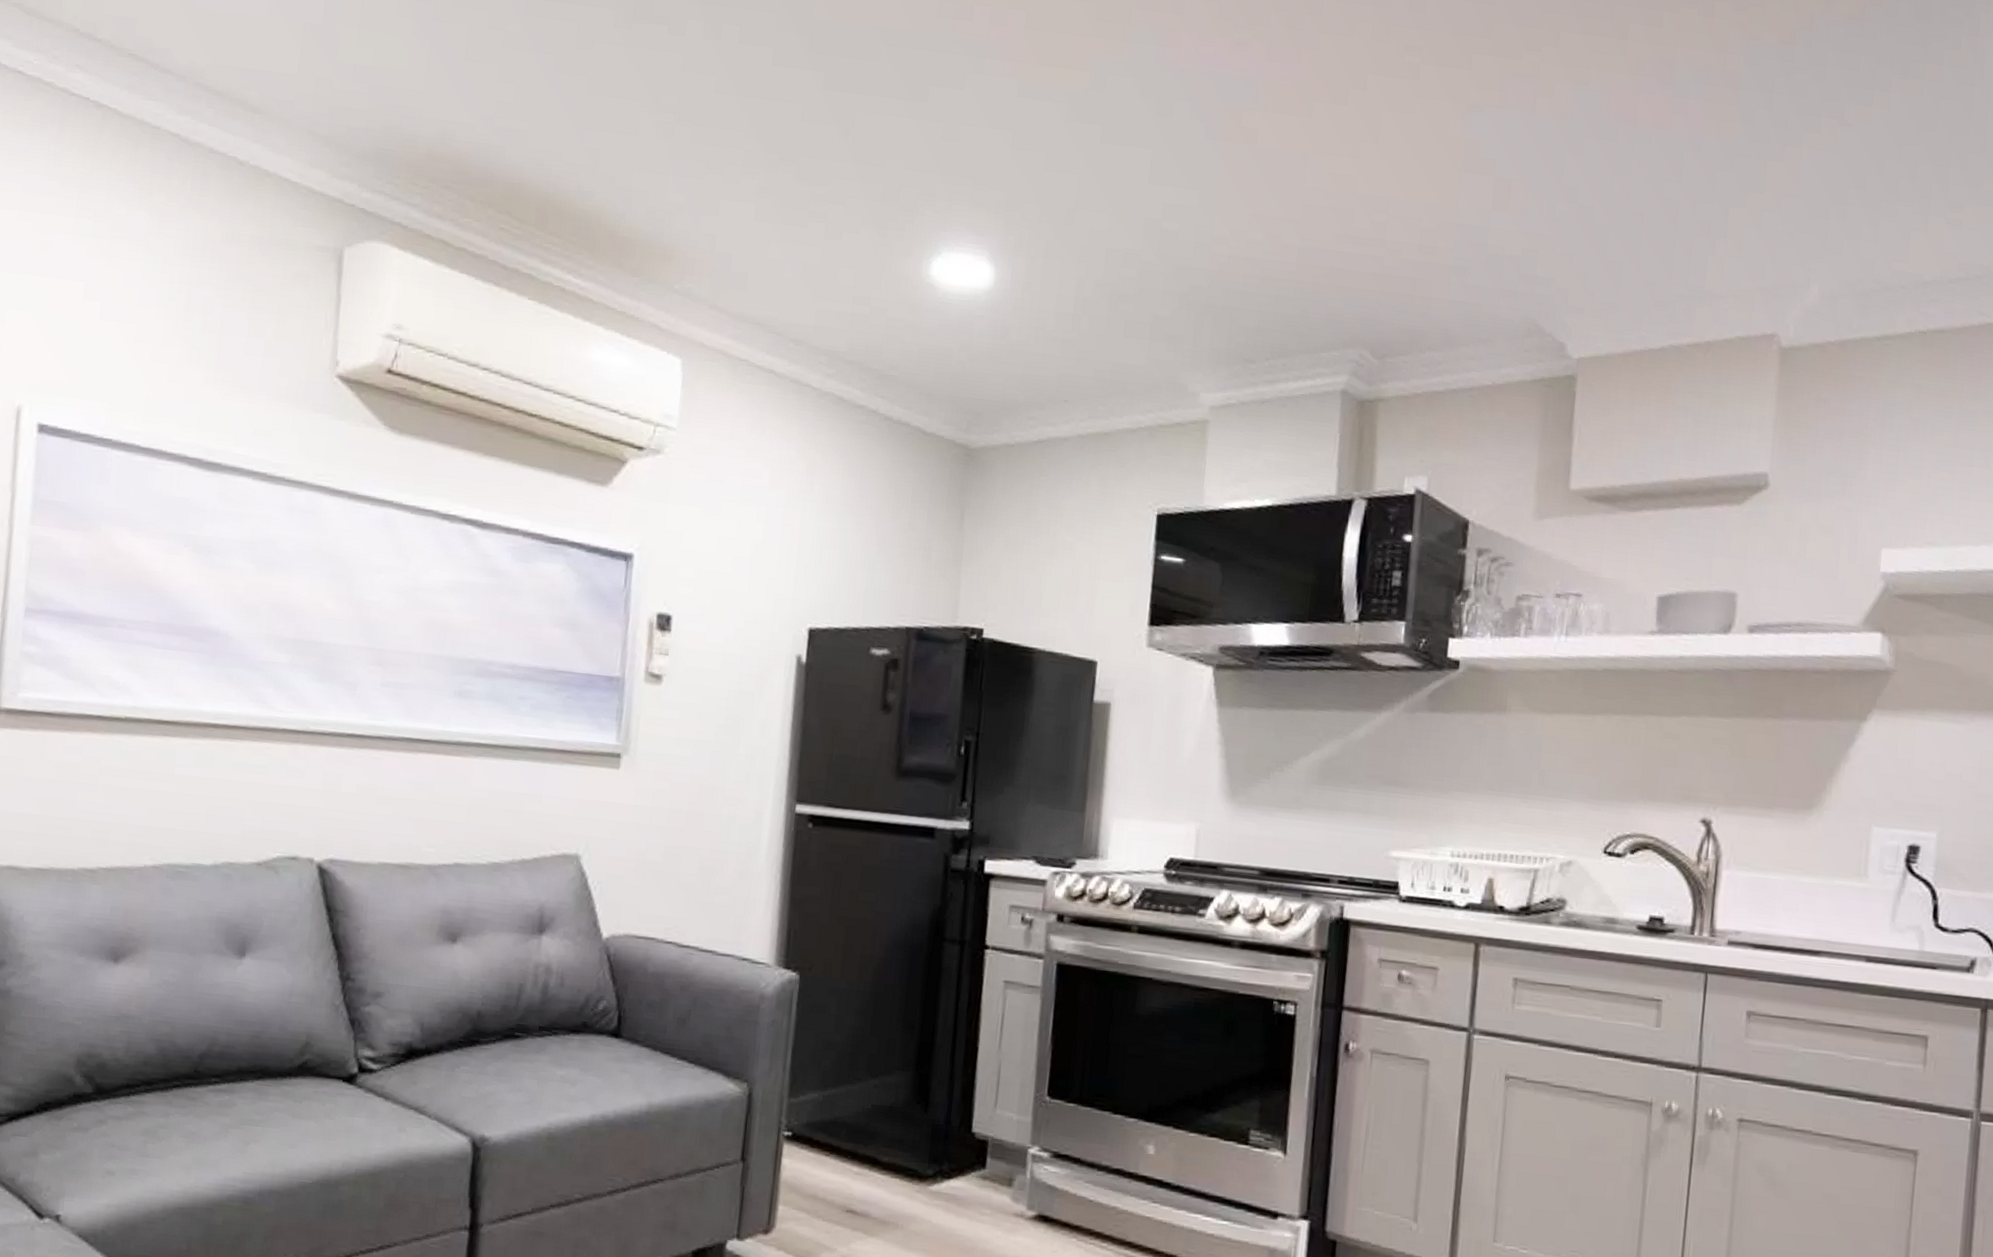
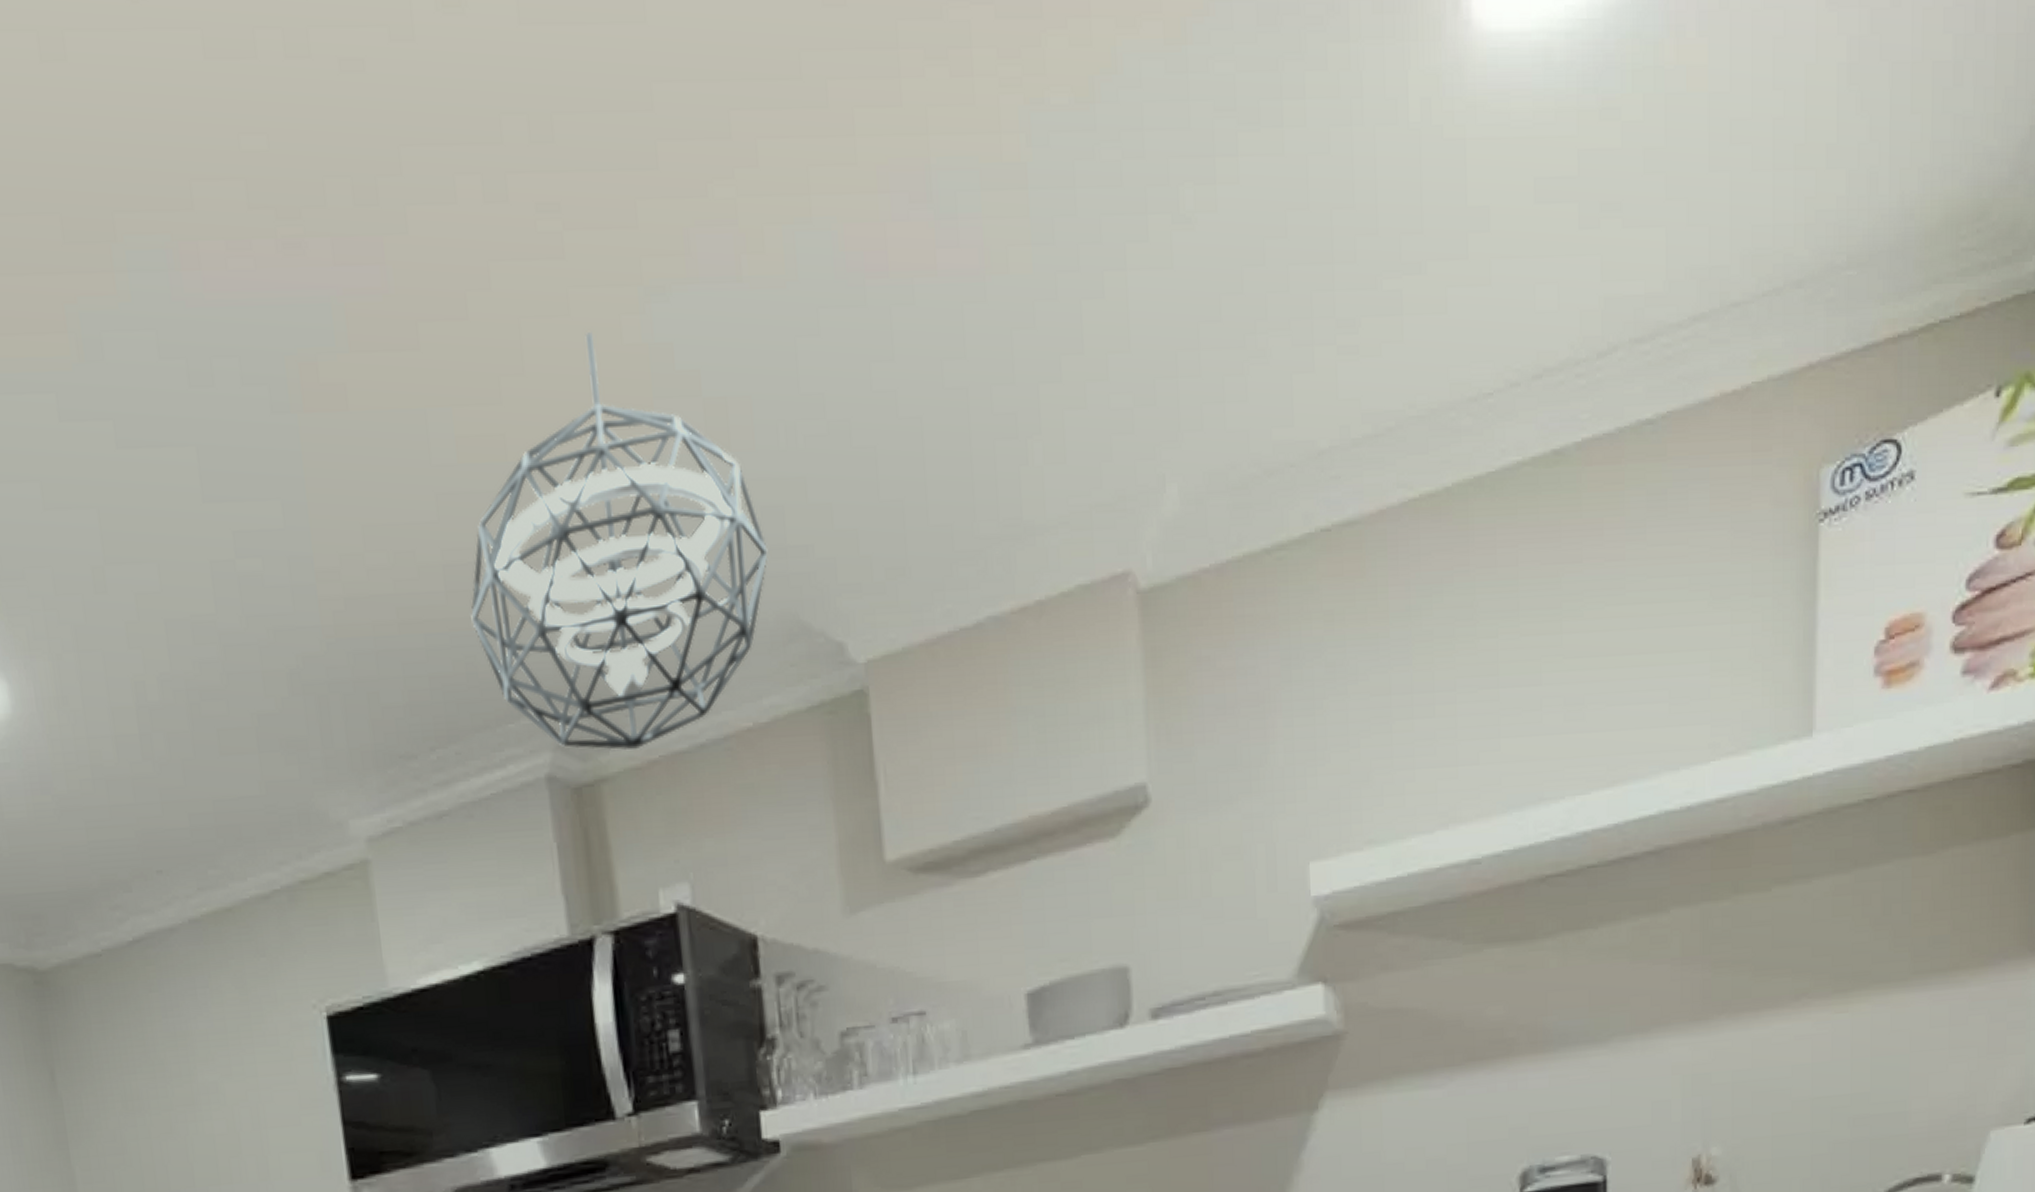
pendant light: none [1311,125,1522,385] -> present [471,331,768,750]

